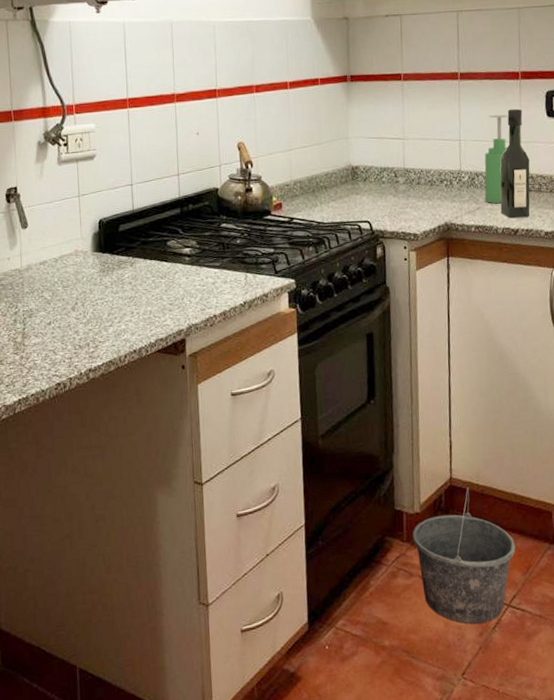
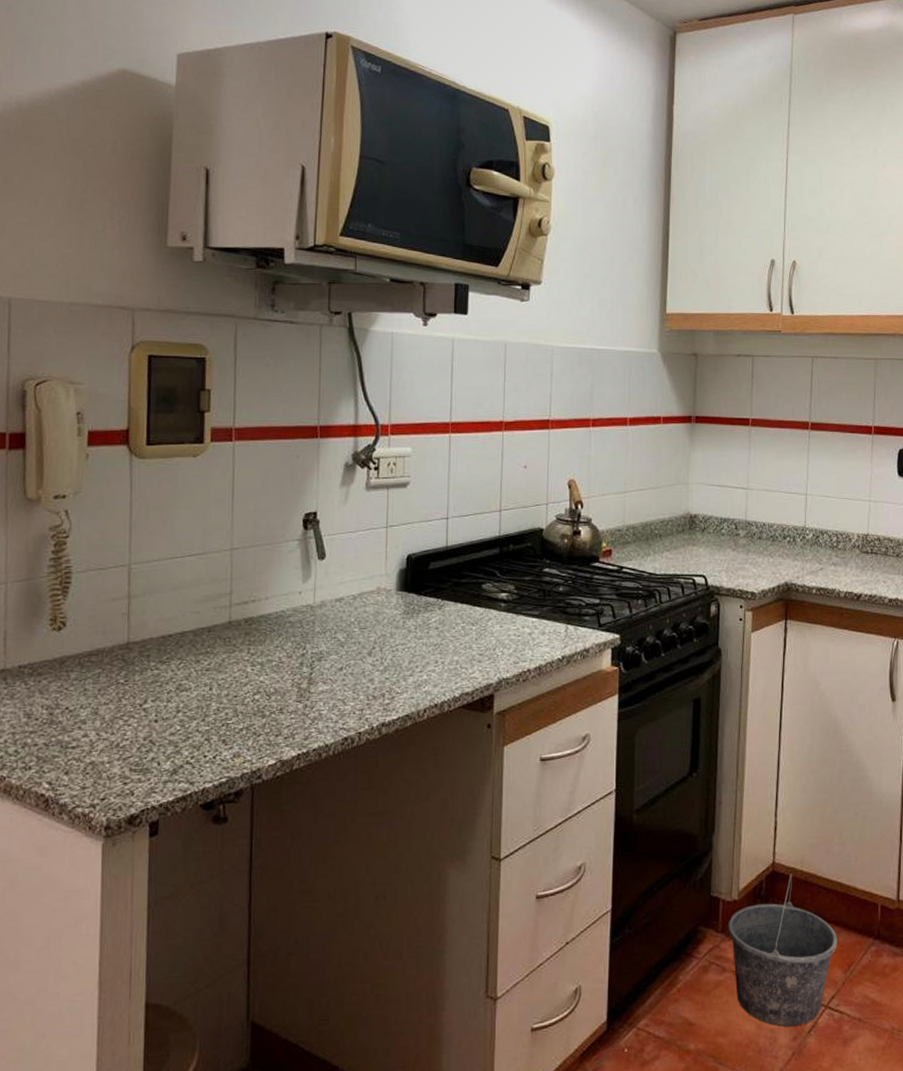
soap dispenser: present [484,114,509,204] -> none [828,469,859,566]
bottle: present [500,108,530,219] -> none [844,465,877,582]

